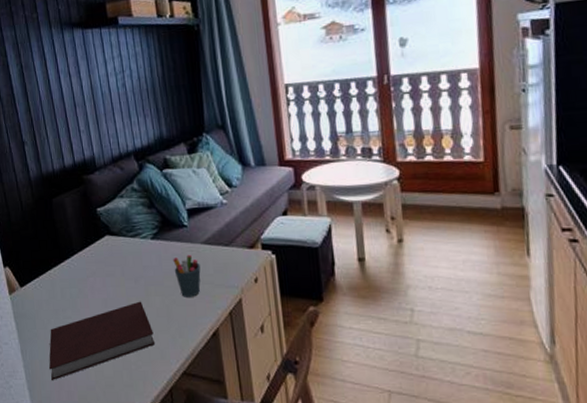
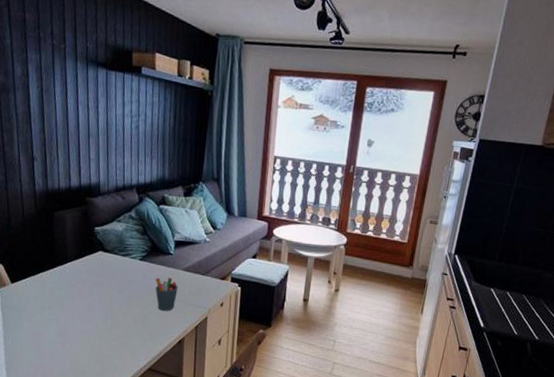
notebook: present [49,301,156,381] -> none [29,308,129,365]

